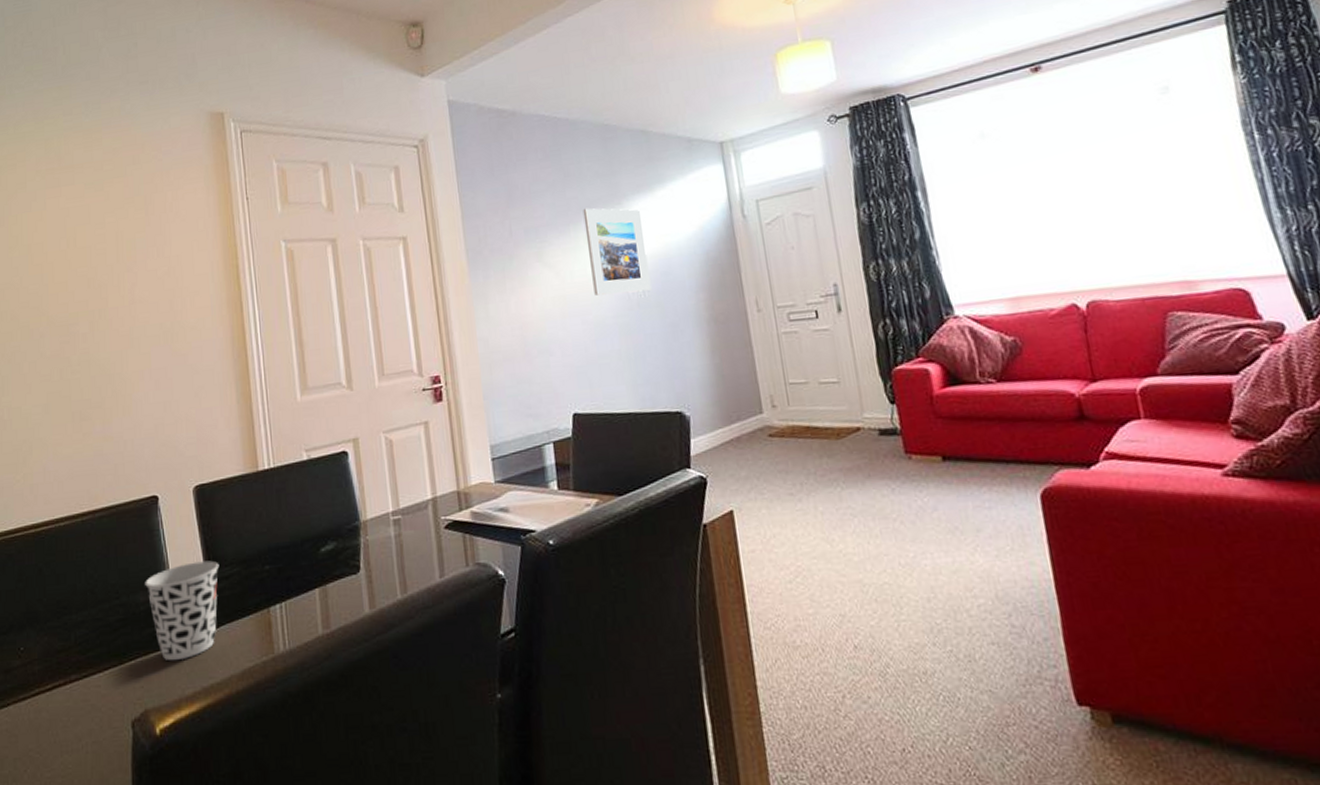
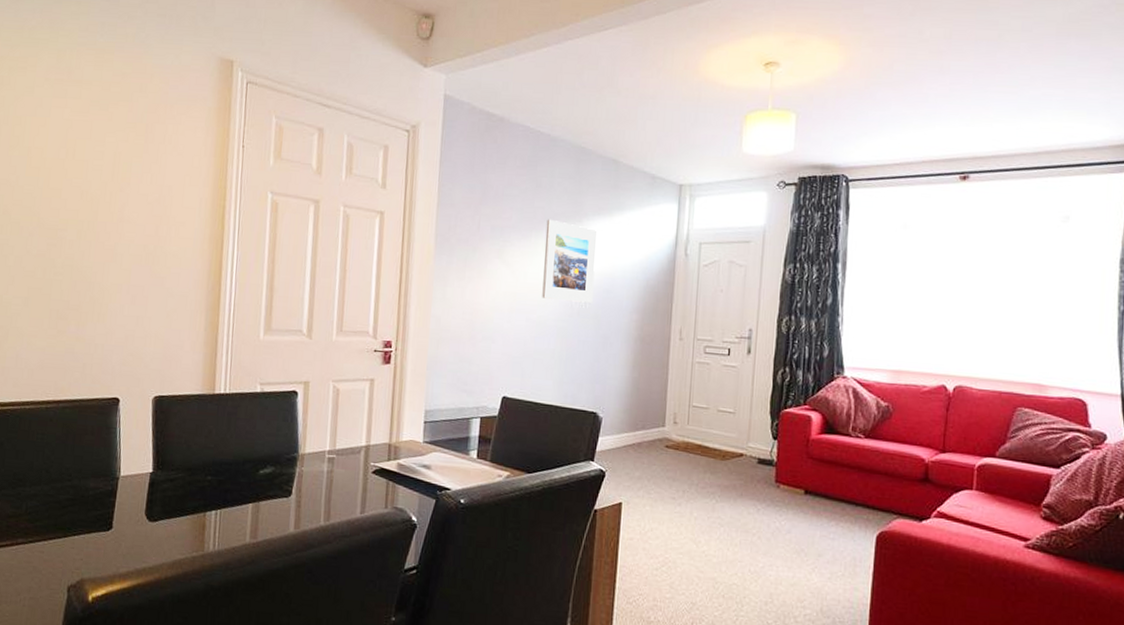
cup: present [145,560,219,661] -> none [96,461,167,543]

